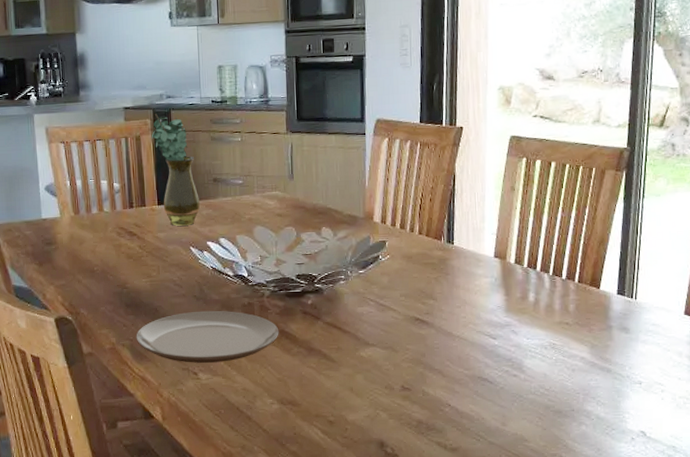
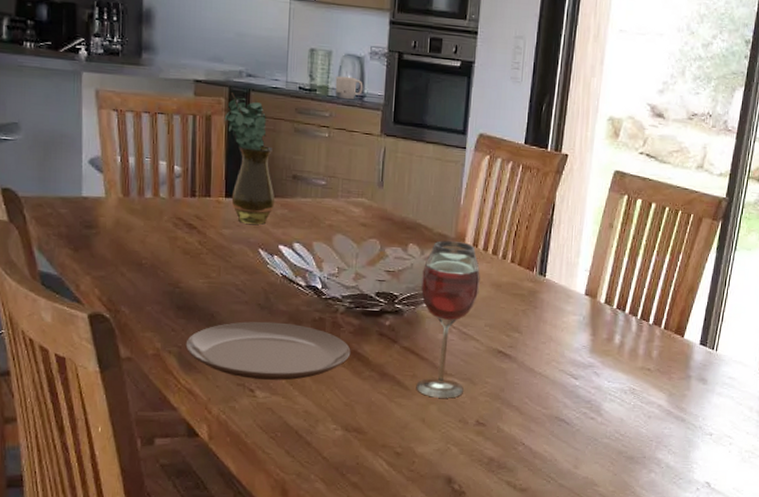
mug: none [242,85,268,106] -> present [335,76,363,100]
wineglass: none [336,220,392,367] -> present [416,240,480,398]

